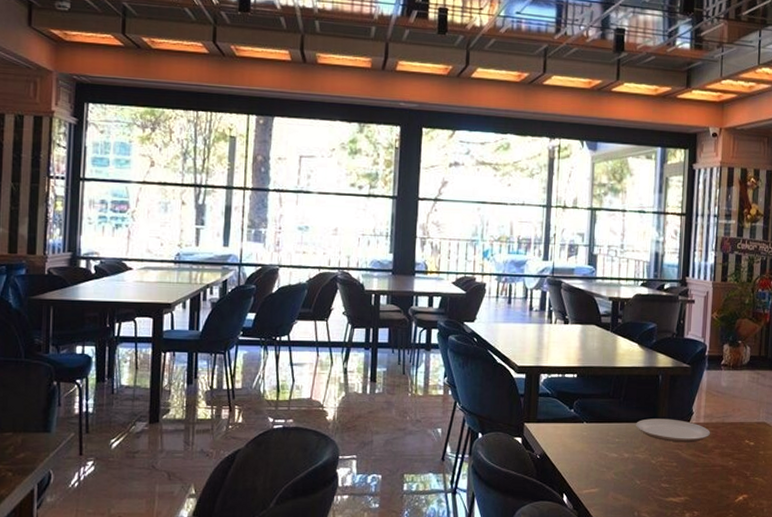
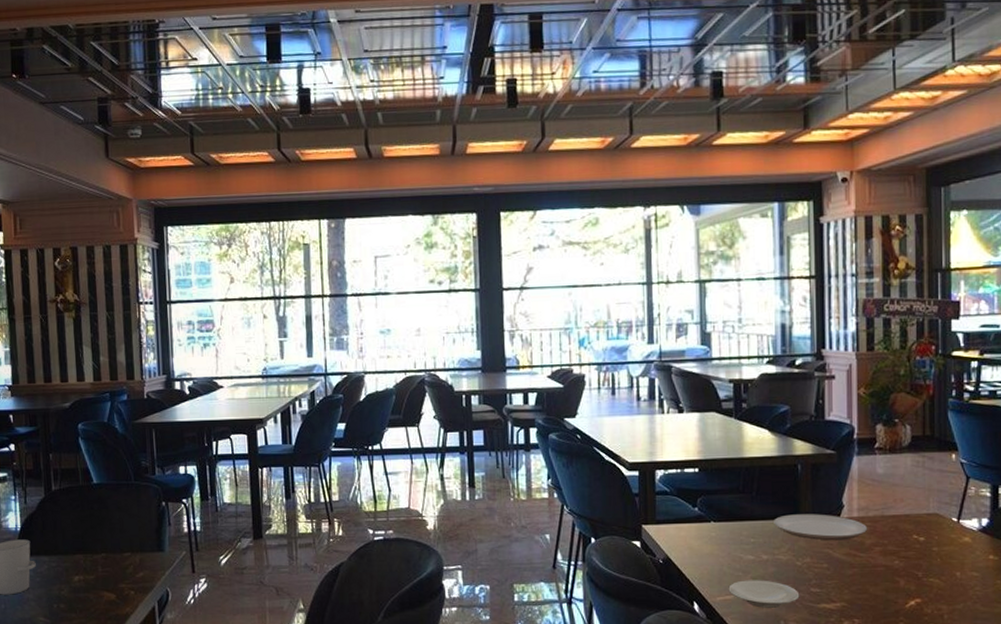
saucer: none [593,475,652,500] -> present [728,580,800,608]

